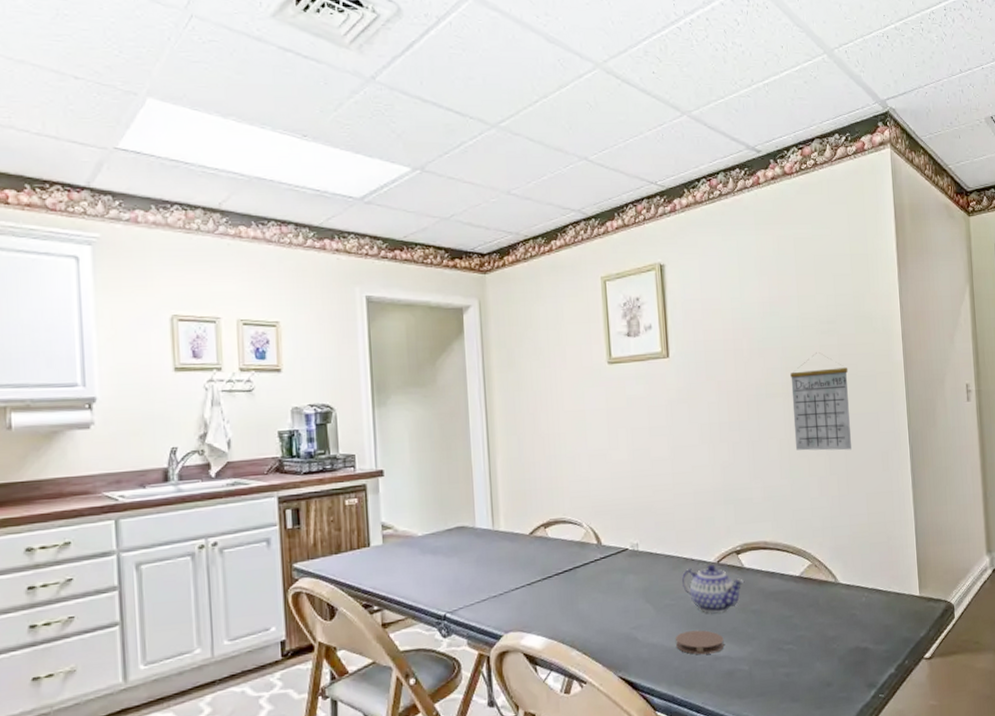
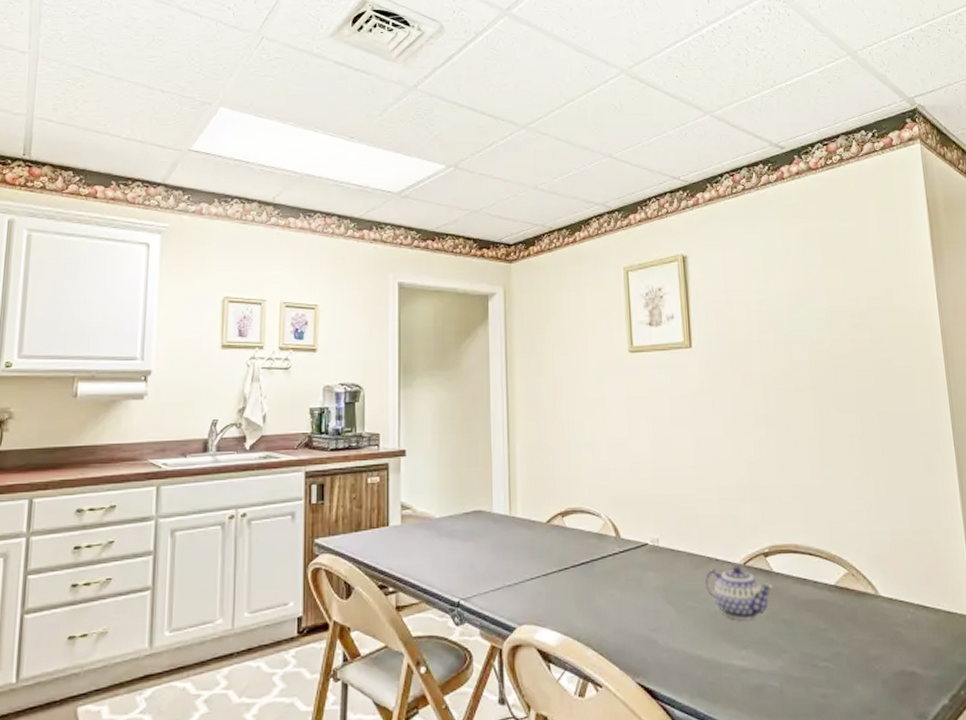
coaster: present [675,630,724,655] -> none [698,637,752,666]
calendar: present [790,352,851,451] -> none [820,347,889,450]

